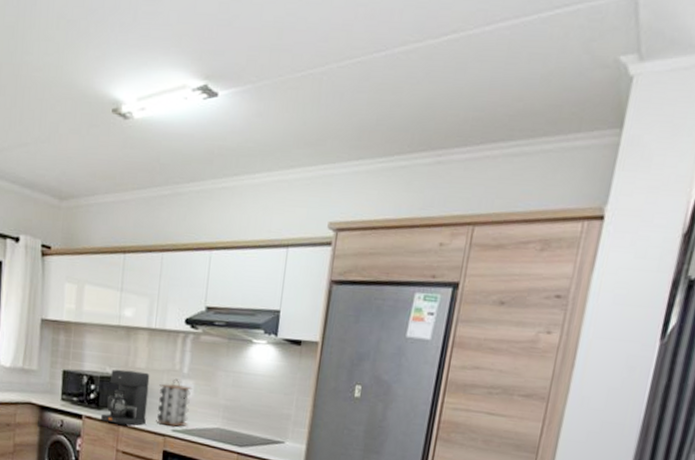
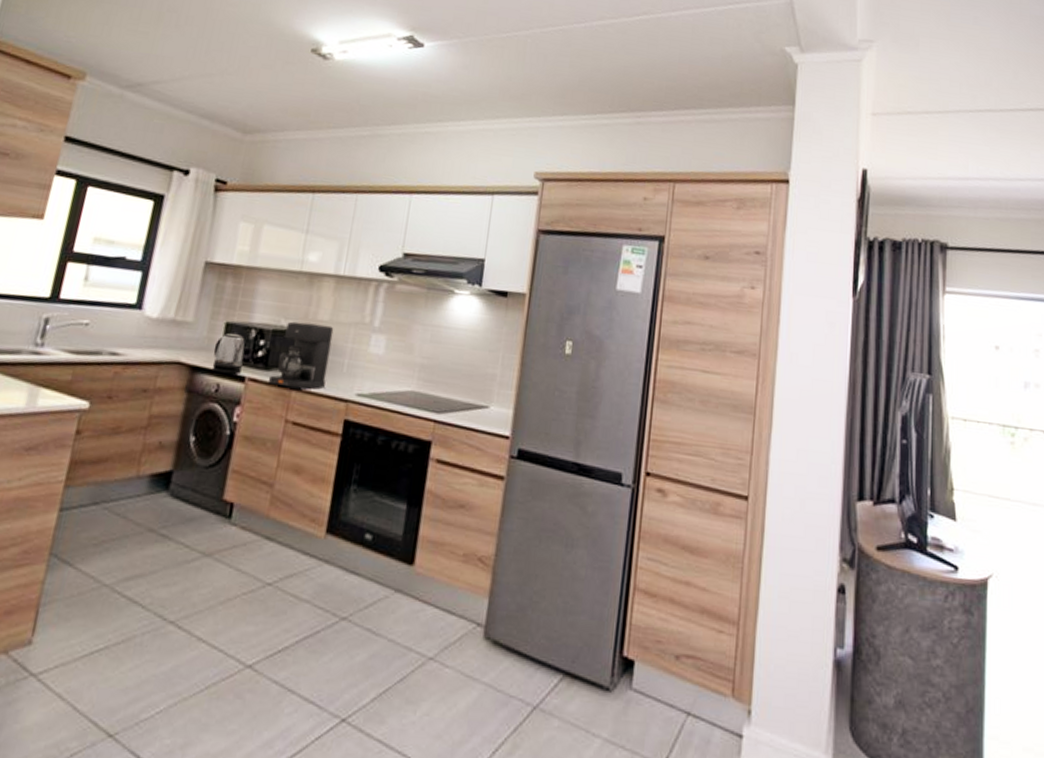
kettle: none [55,379,80,413] -> present [211,333,246,375]
spice rack: present [156,378,192,427] -> none [337,333,384,391]

